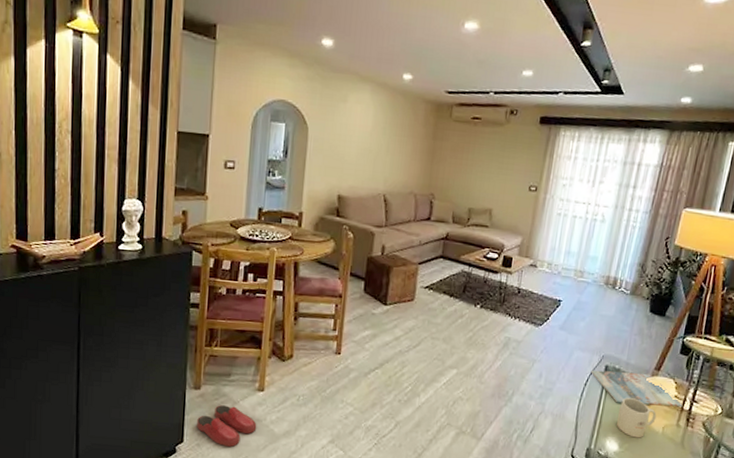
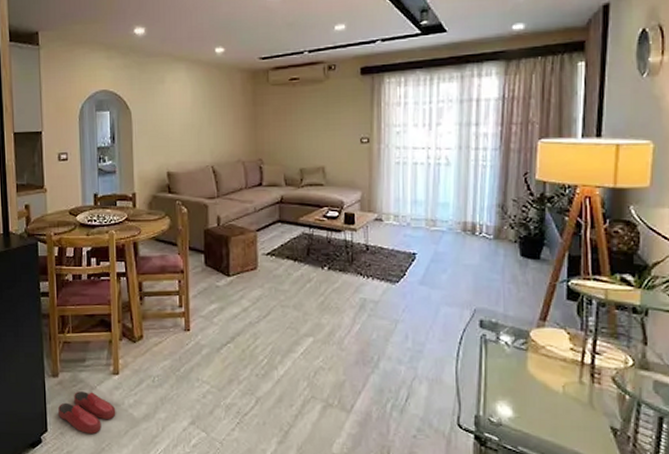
magazine: present [591,370,683,408] -> none [464,325,583,362]
mug: present [616,398,657,438] -> none [504,355,553,400]

